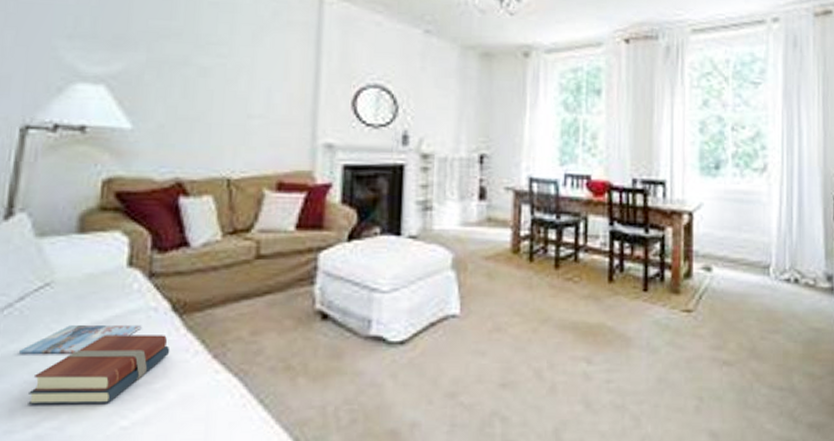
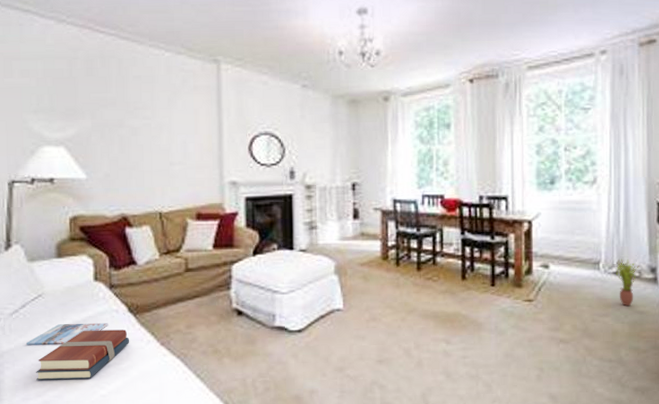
potted plant: none [788,263,814,322] -> present [615,258,639,307]

